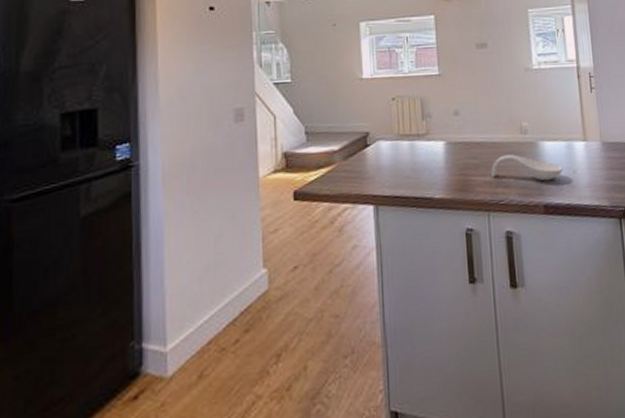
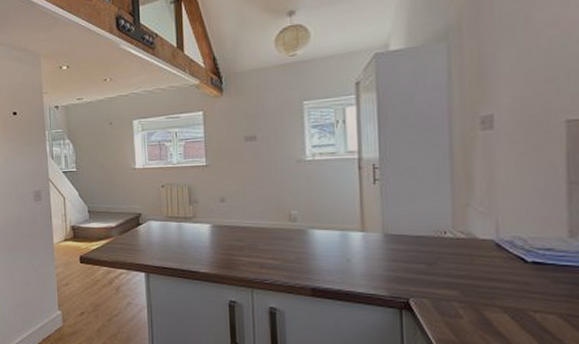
spoon rest: present [491,154,564,181] -> none [256,240,336,267]

